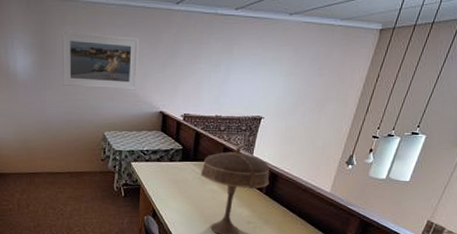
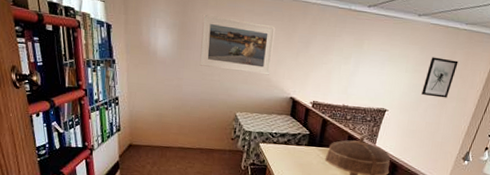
wall art: none [298,57,335,100] -> present [422,57,459,98]

